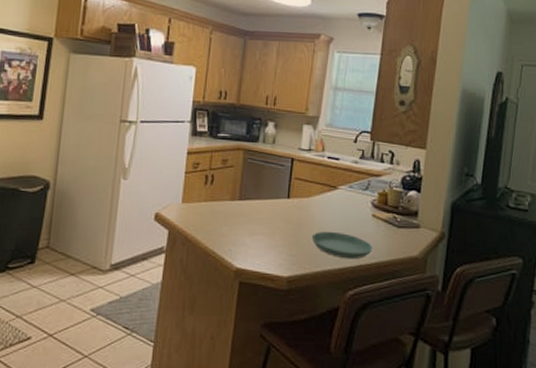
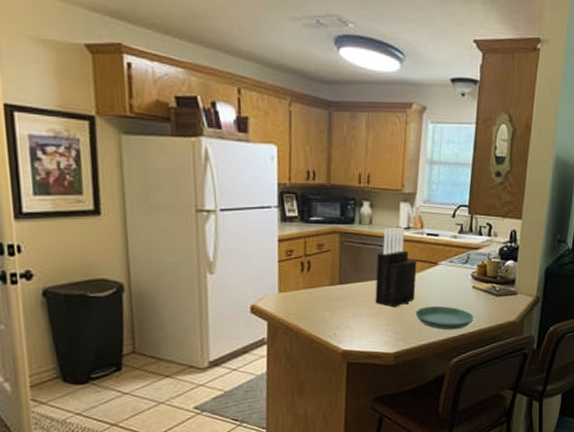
knife block: none [272,147,316,229] -> present [375,226,417,308]

